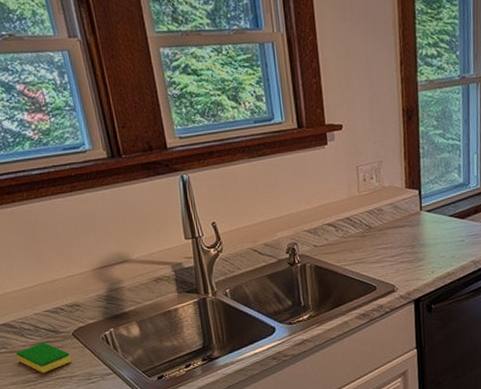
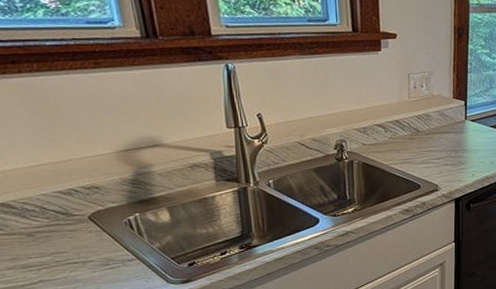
dish sponge: present [15,342,72,373] -> none [14,225,86,258]

